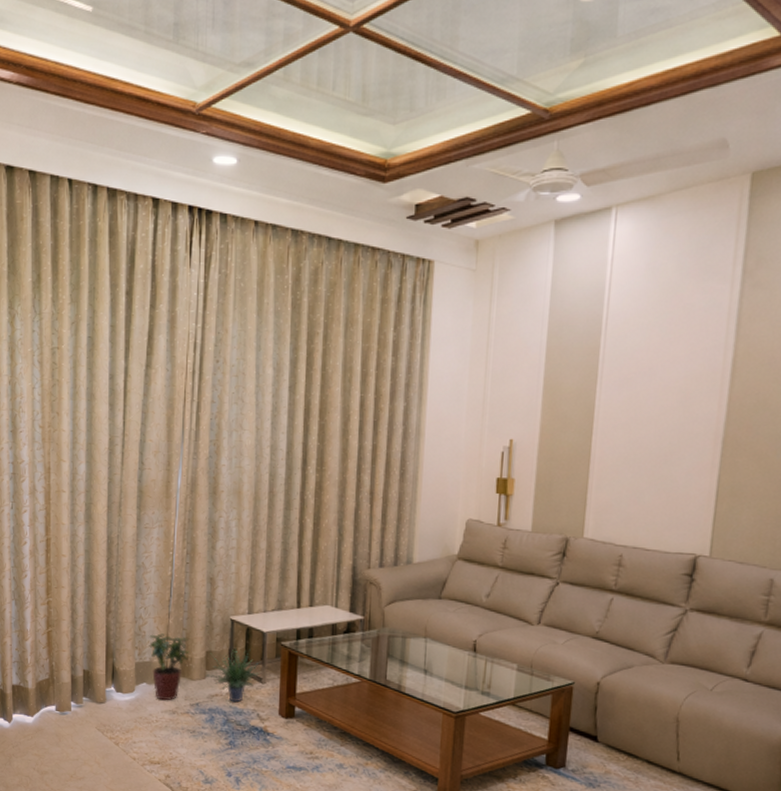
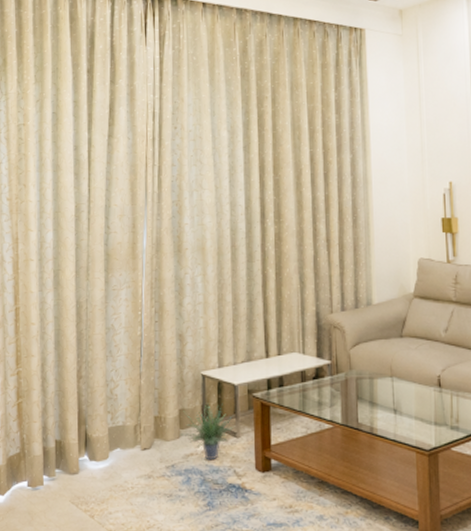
potted plant: present [149,633,189,701] -> none [121,395,162,465]

